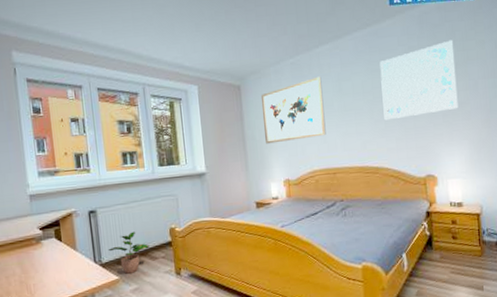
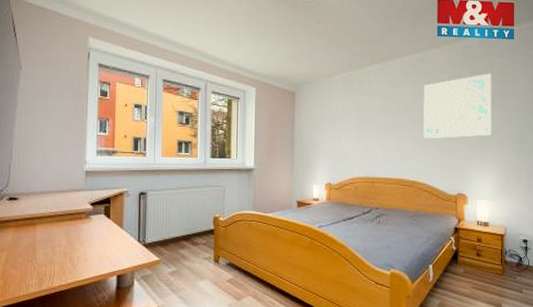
potted plant: present [108,231,149,274] -> none [153,216,192,256]
wall art: present [260,76,326,144] -> none [312,92,370,149]

